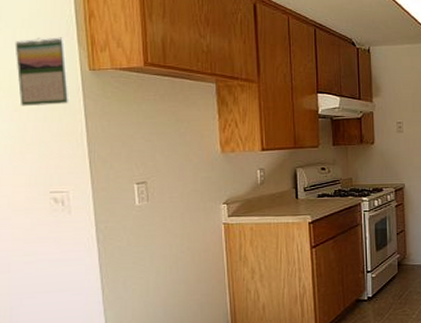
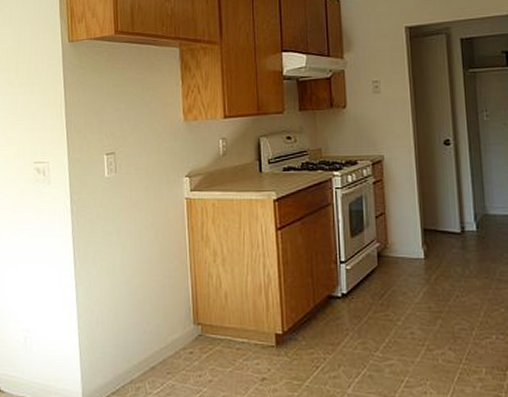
calendar: present [15,37,70,106] -> none [11,12,52,80]

